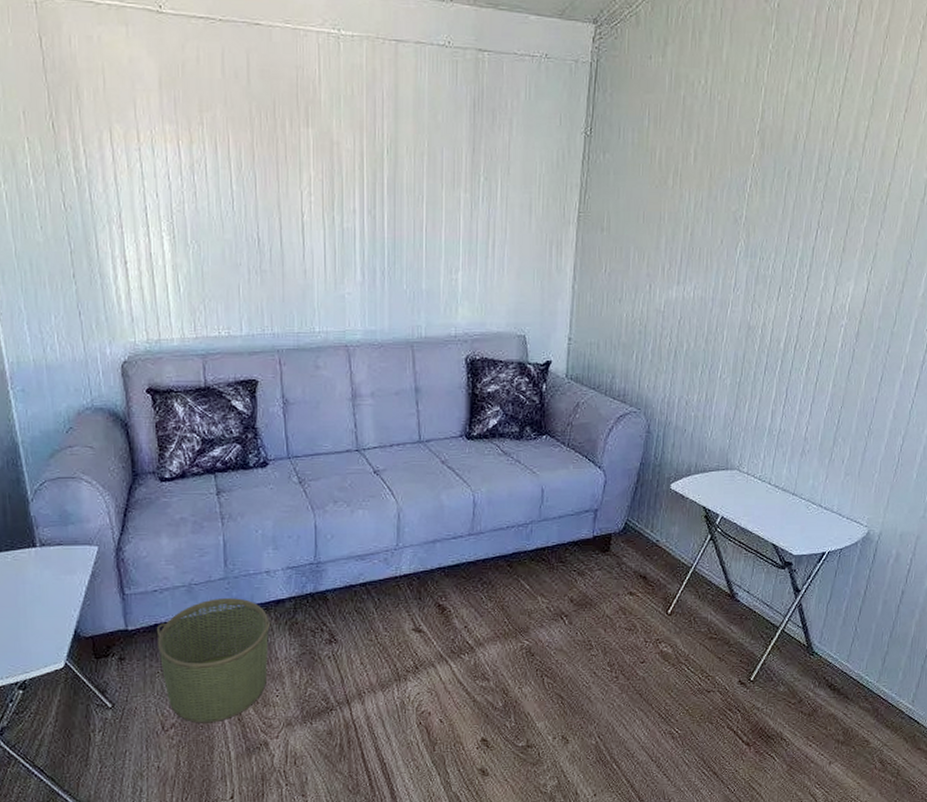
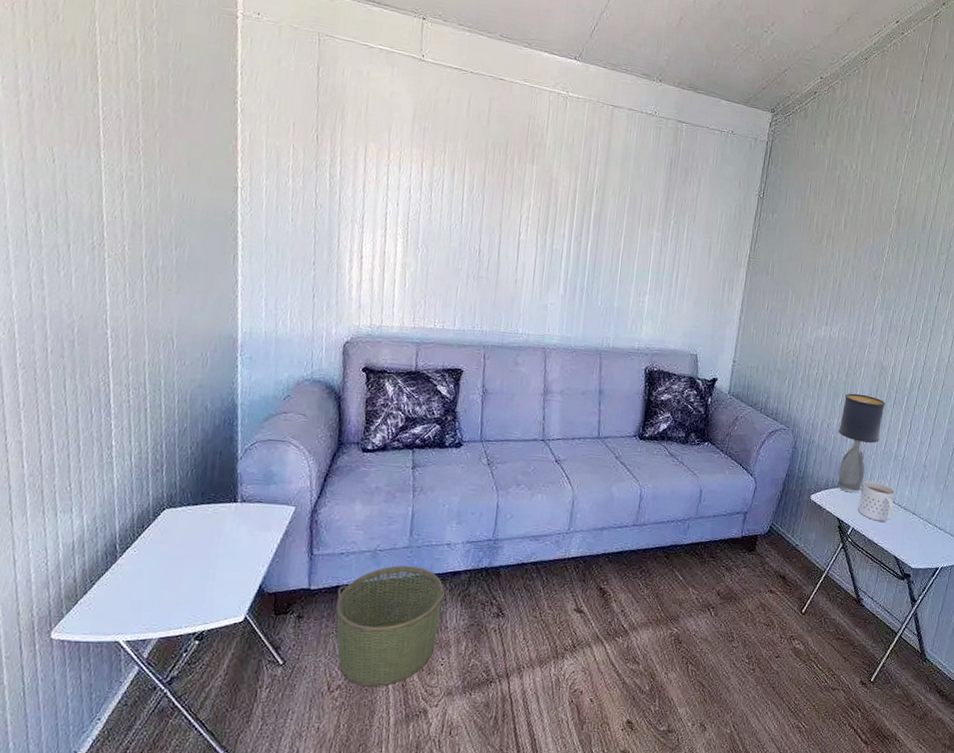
table lamp: none [699,362,755,477] -> present [838,393,886,493]
mug: none [727,462,771,506] -> present [858,480,896,522]

